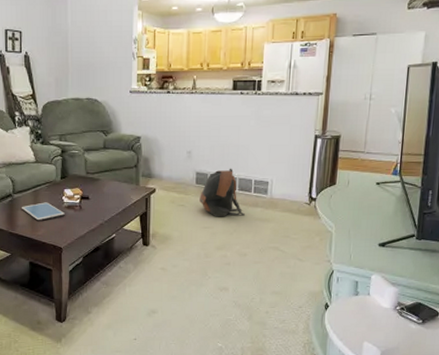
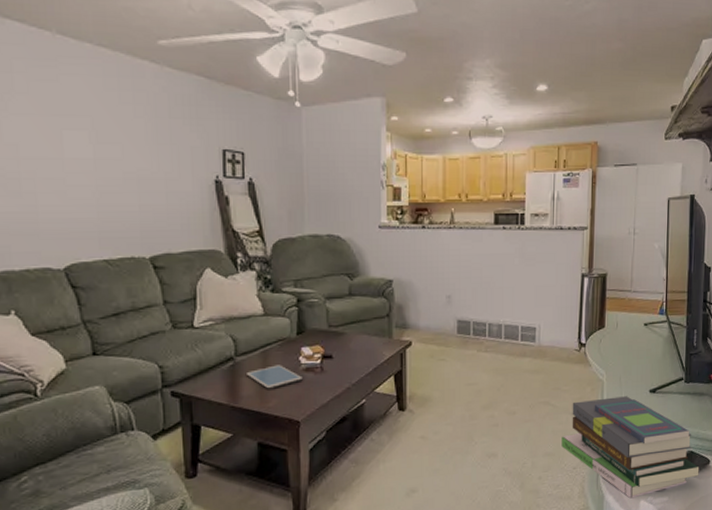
backpack: present [199,168,245,216] -> none [462,313,512,370]
books: none [288,248,428,339] -> present [561,396,699,499]

